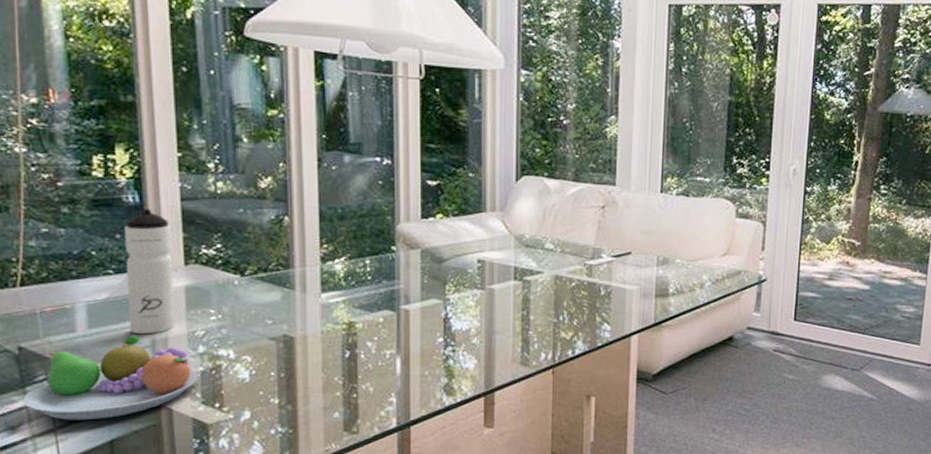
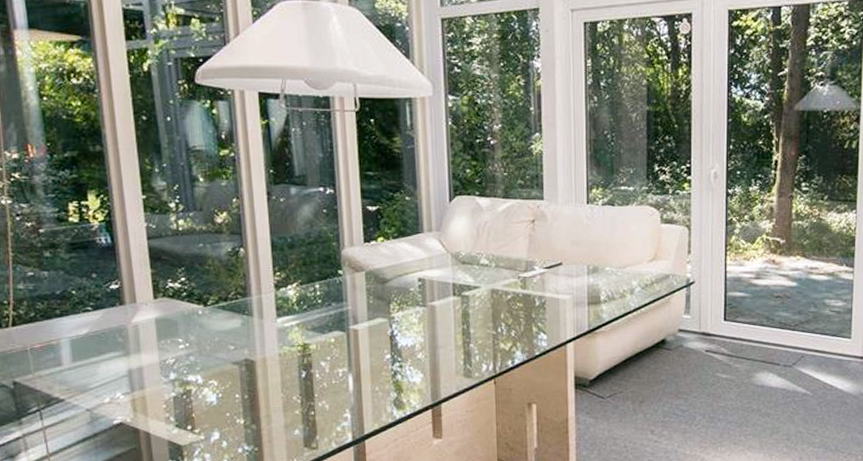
fruit bowl: present [23,335,198,421] -> none [19,365,171,448]
water bottle: present [125,209,175,334] -> none [99,249,148,364]

